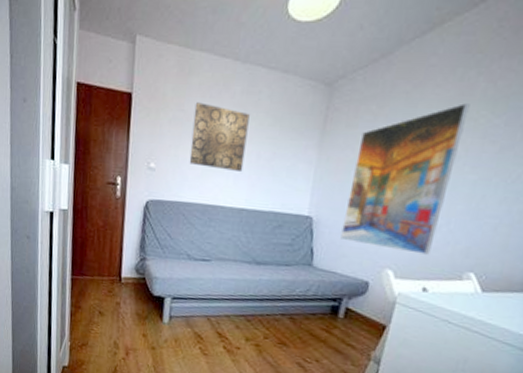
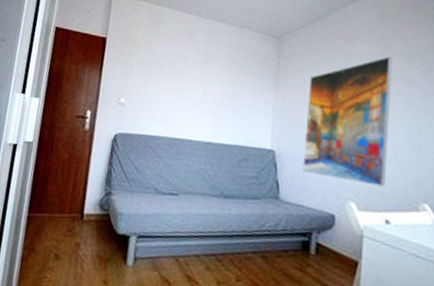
wall art: present [189,102,250,171] -> none [157,48,212,108]

